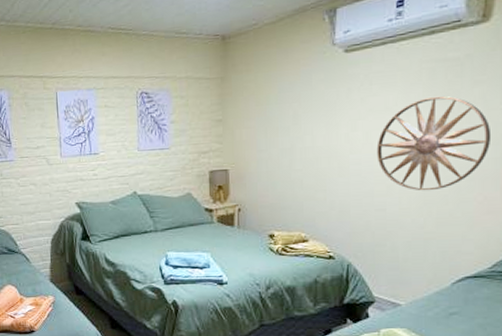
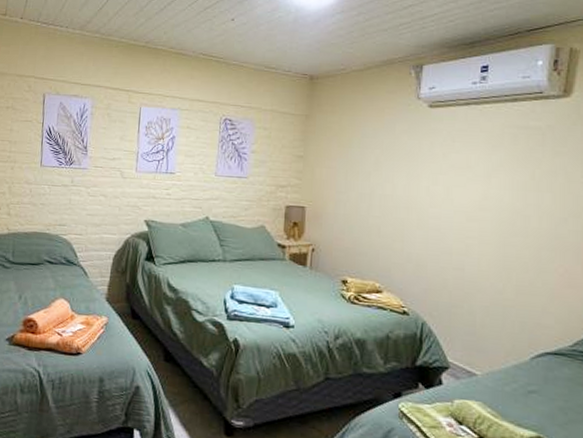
wall art: present [376,96,492,191] -> none [457,161,573,256]

